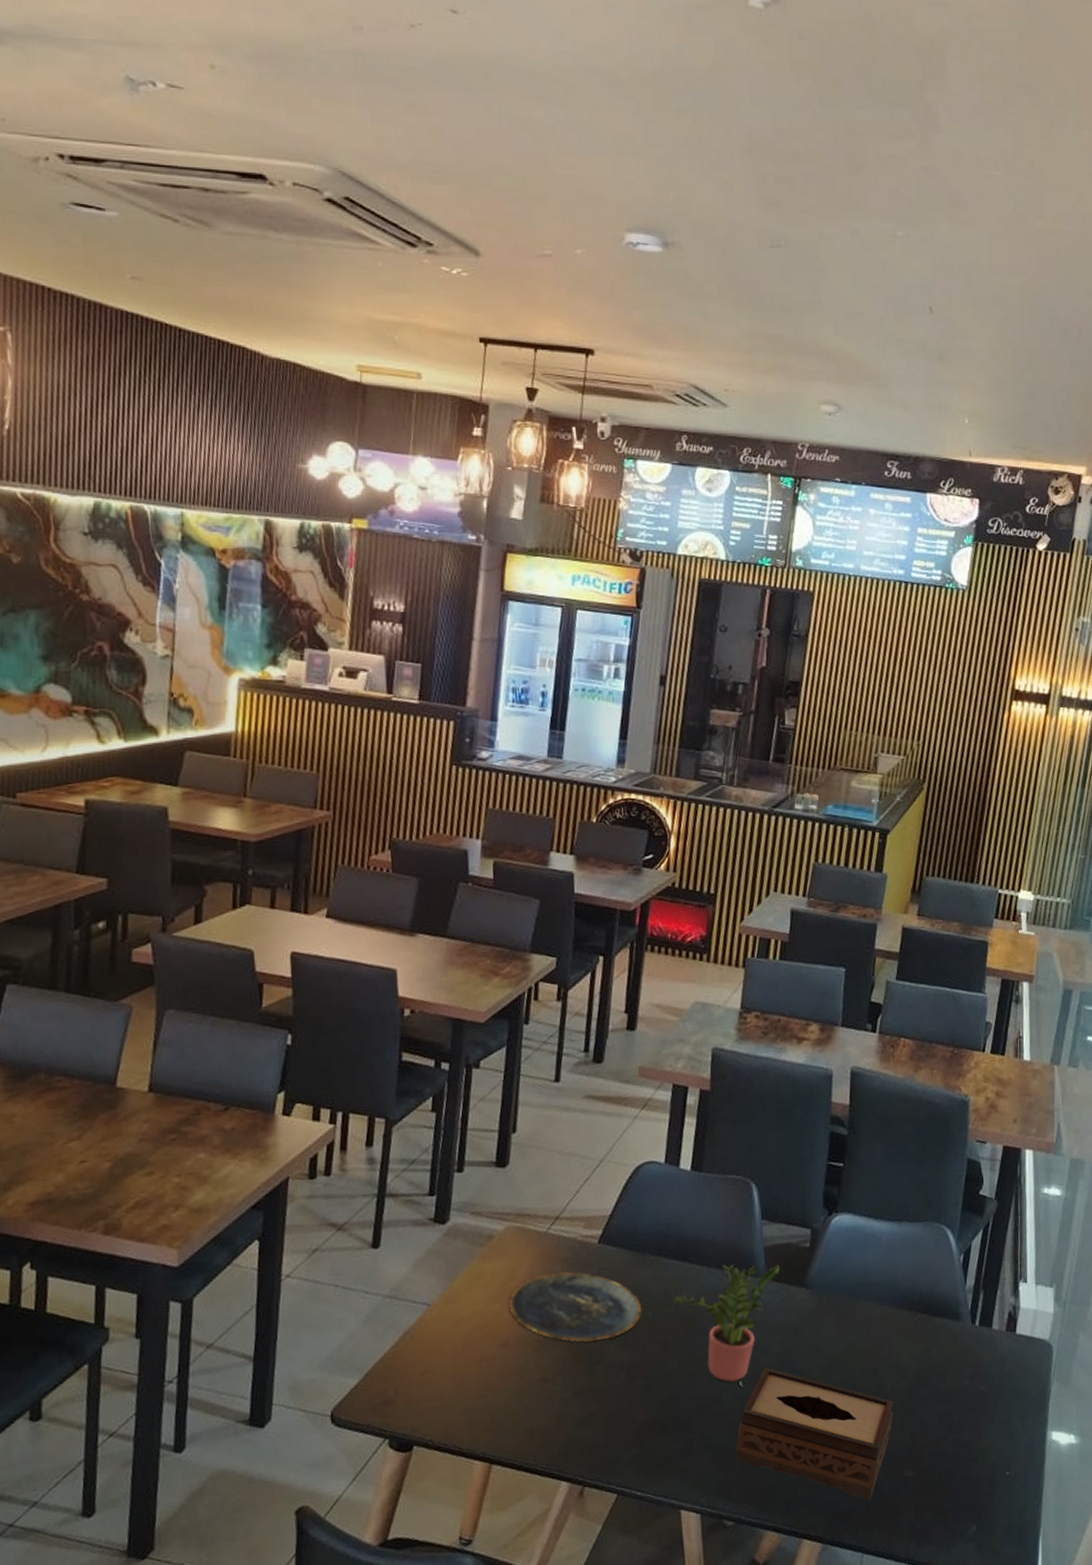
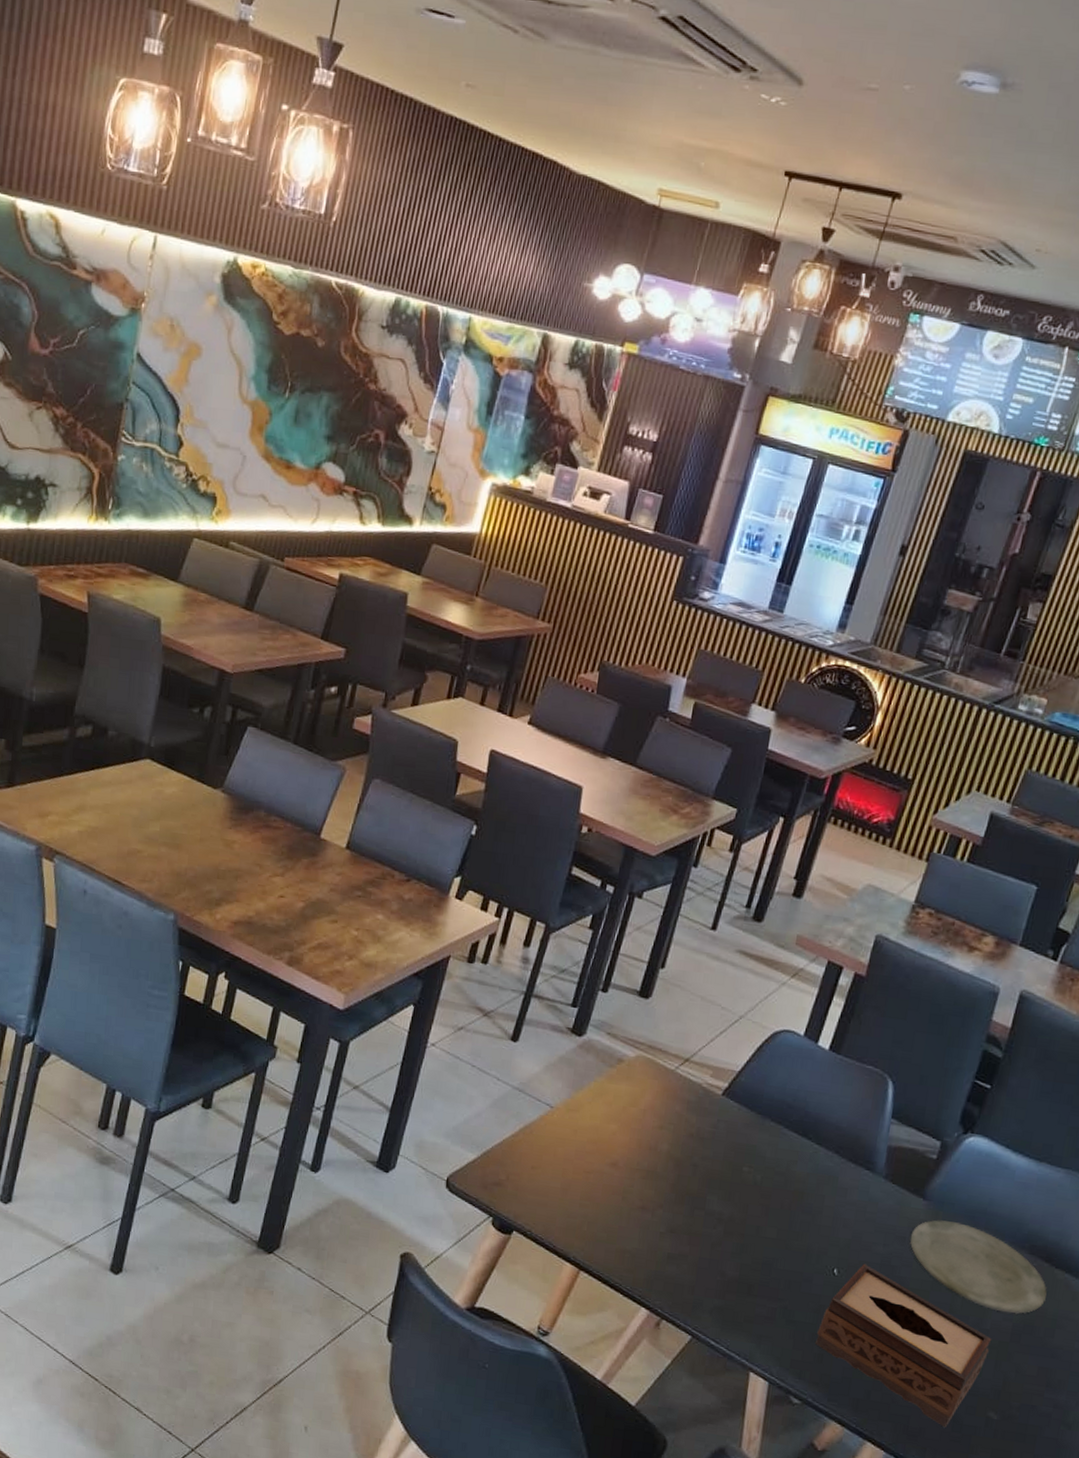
plate: present [508,1271,643,1343] -> none [625,1109,753,1190]
potted plant: present [671,1264,780,1382] -> none [781,1150,900,1268]
plate: none [802,1300,931,1374] -> present [909,1220,1048,1314]

